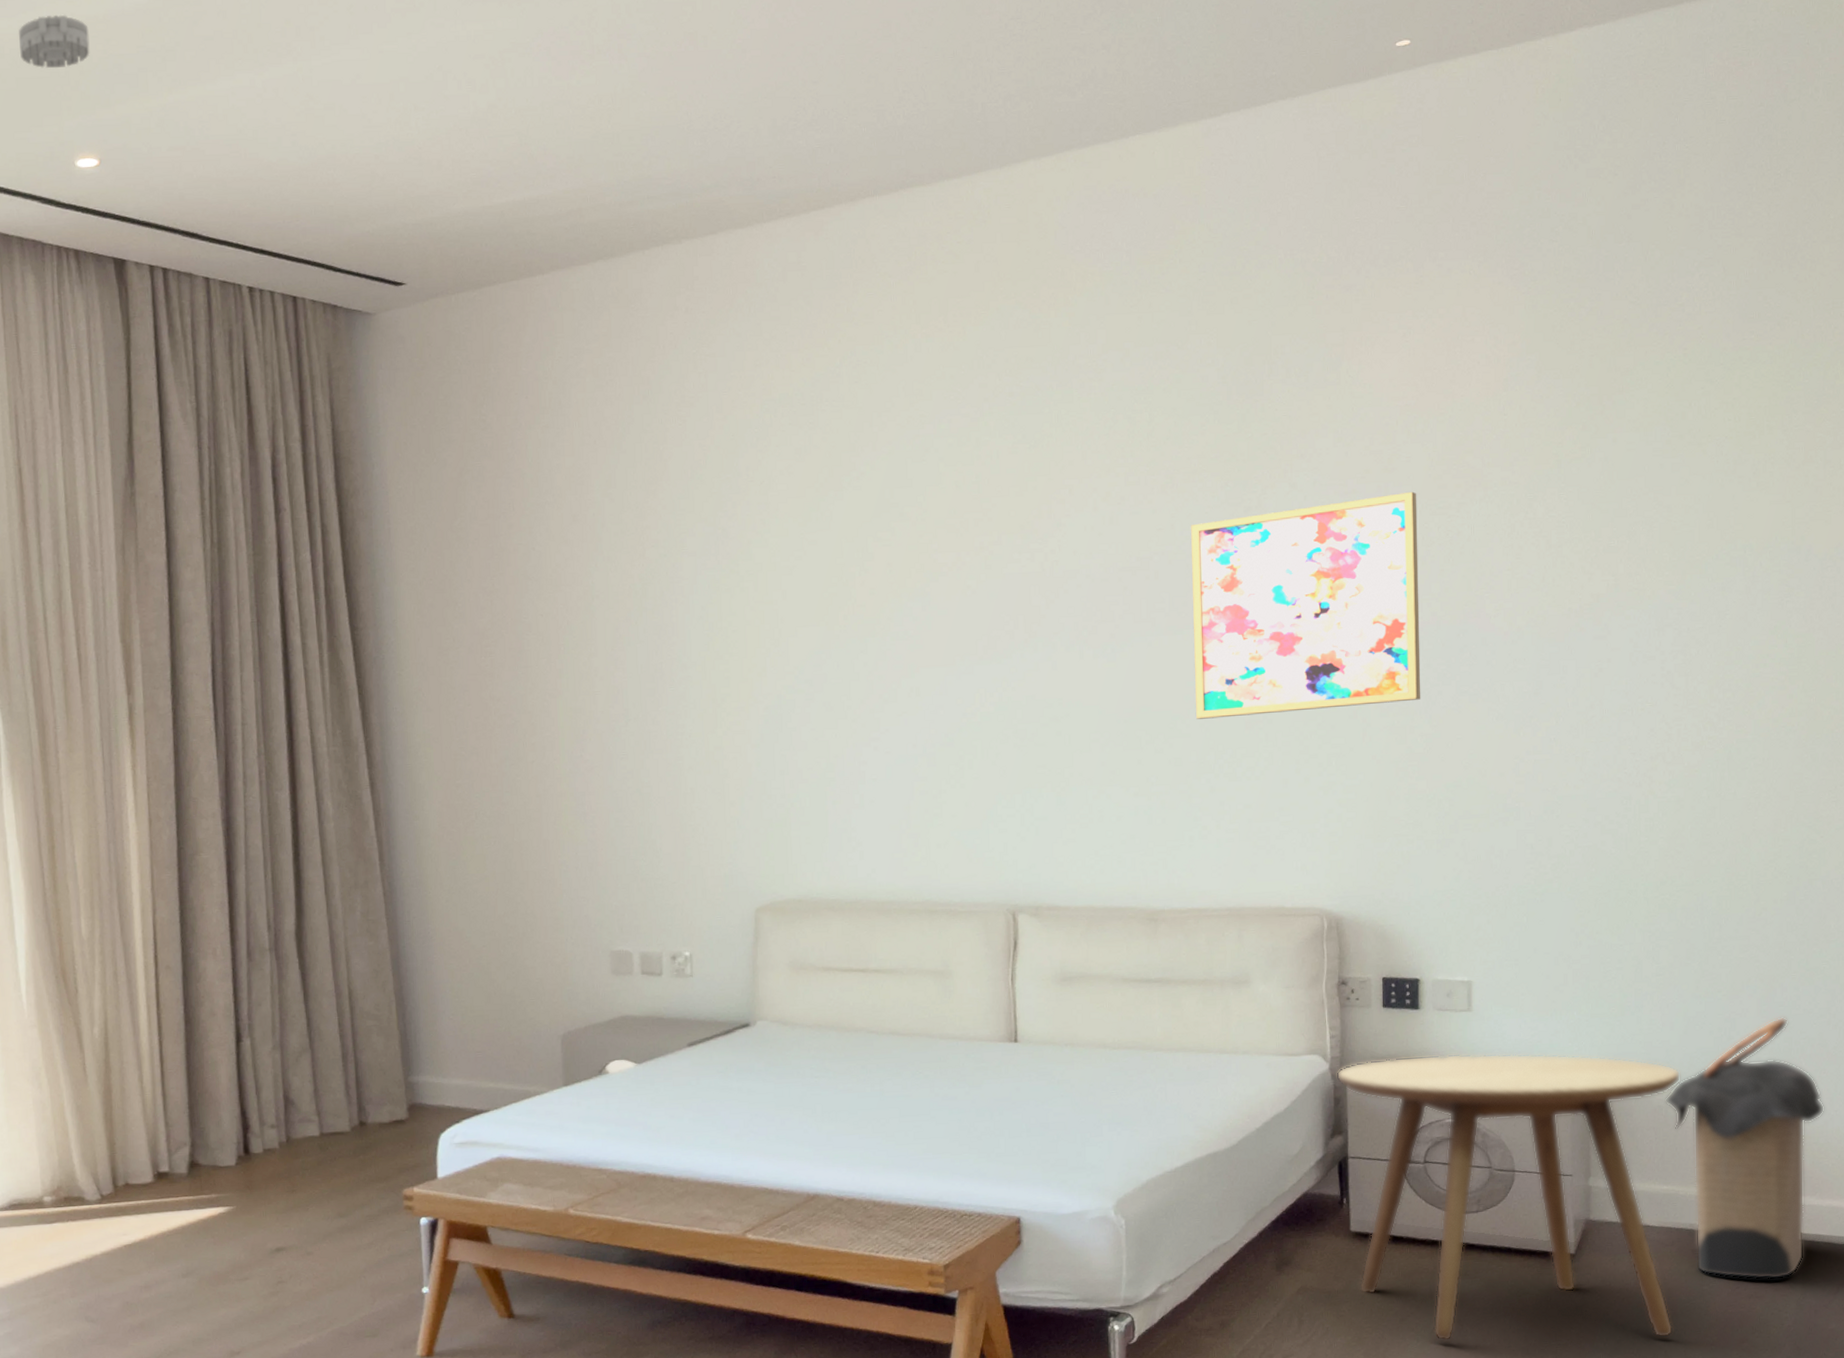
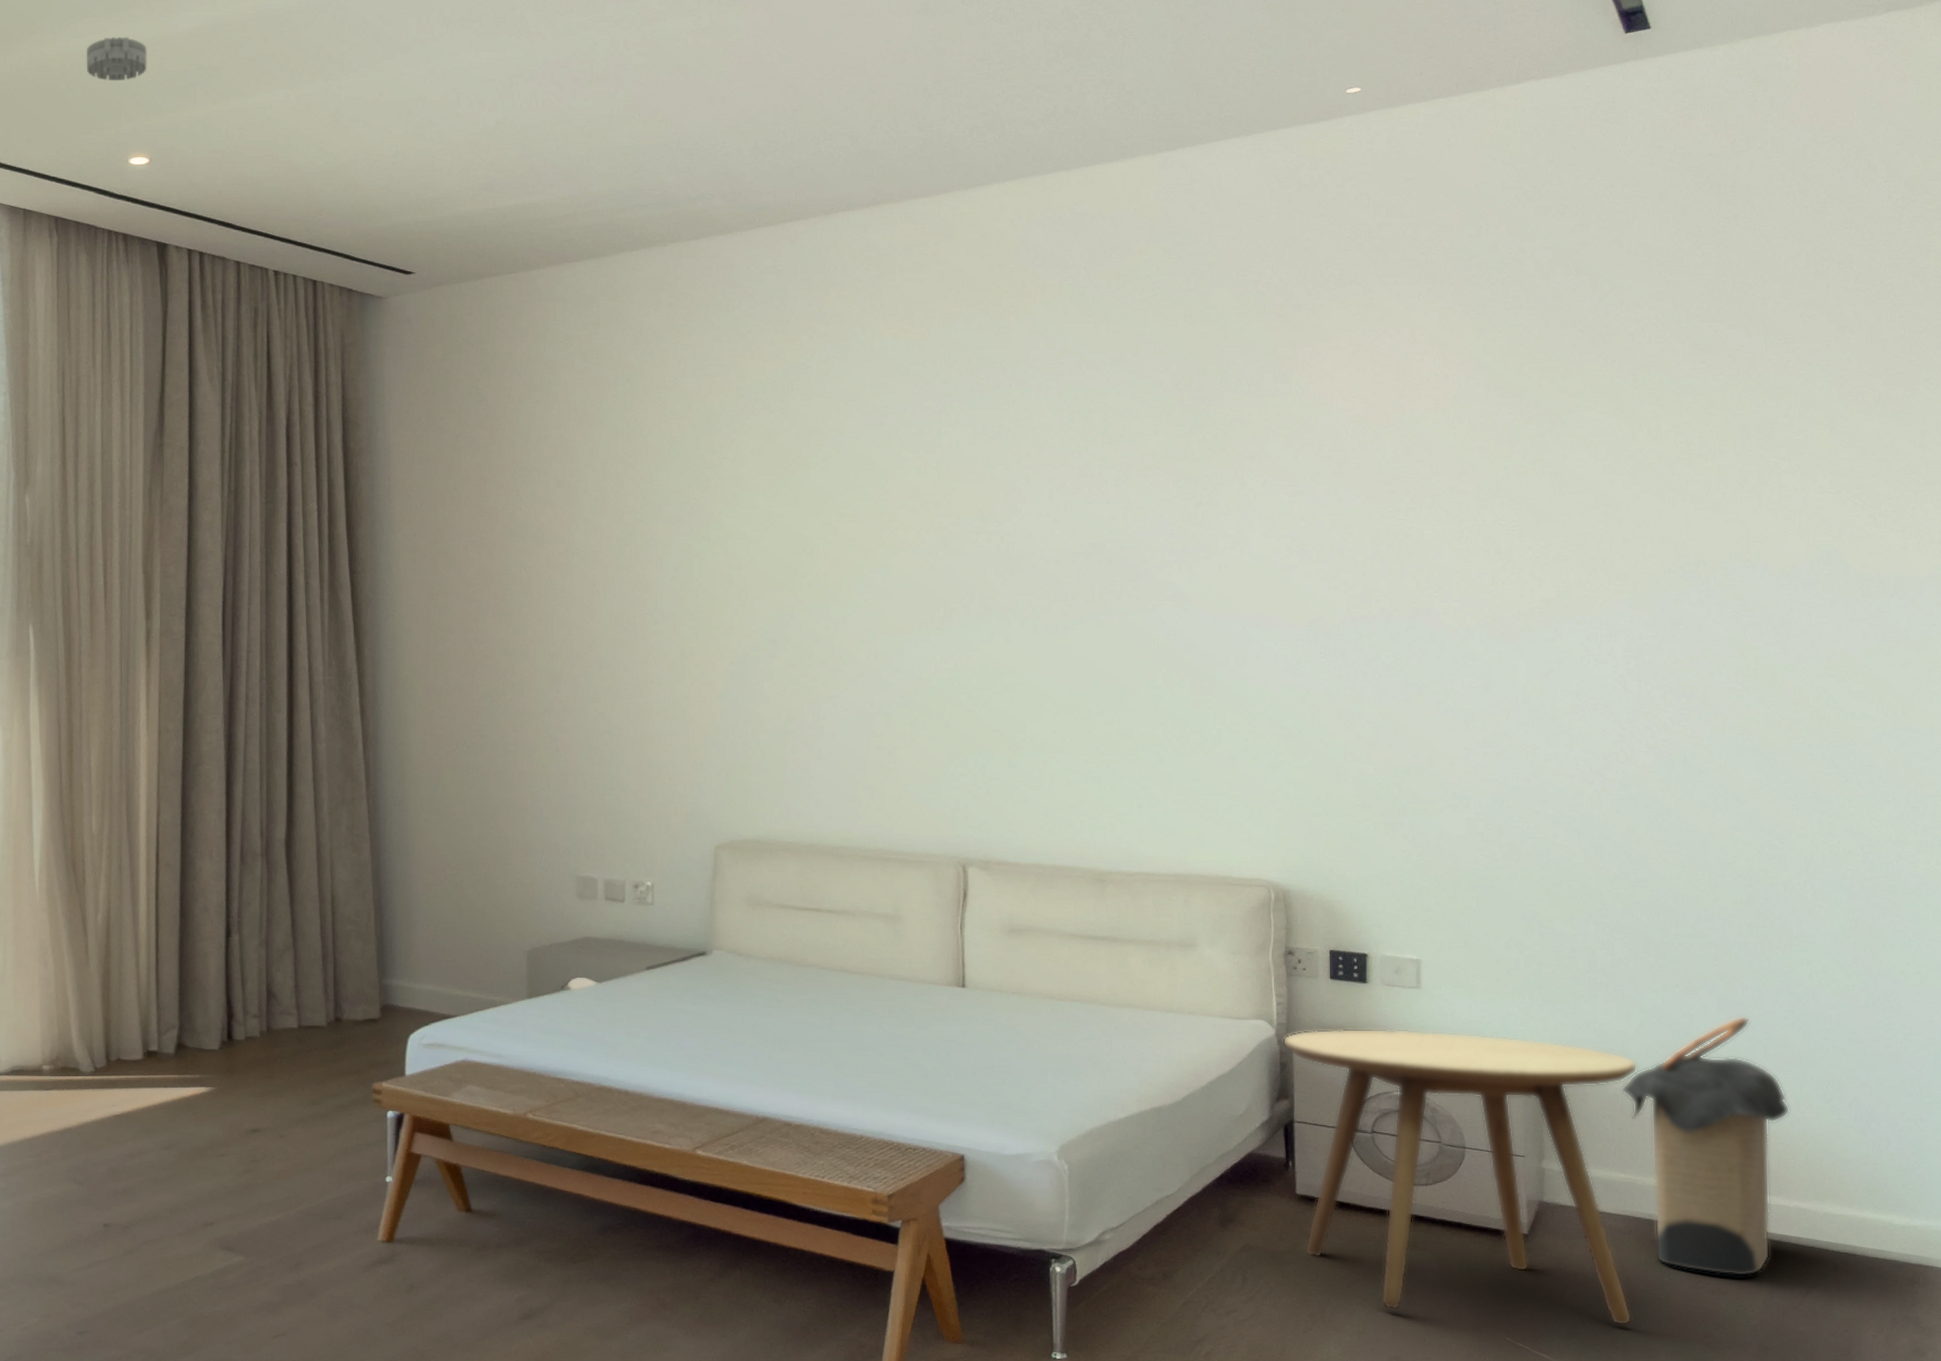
wall art: present [1191,491,1421,719] -> none [1143,495,1370,695]

